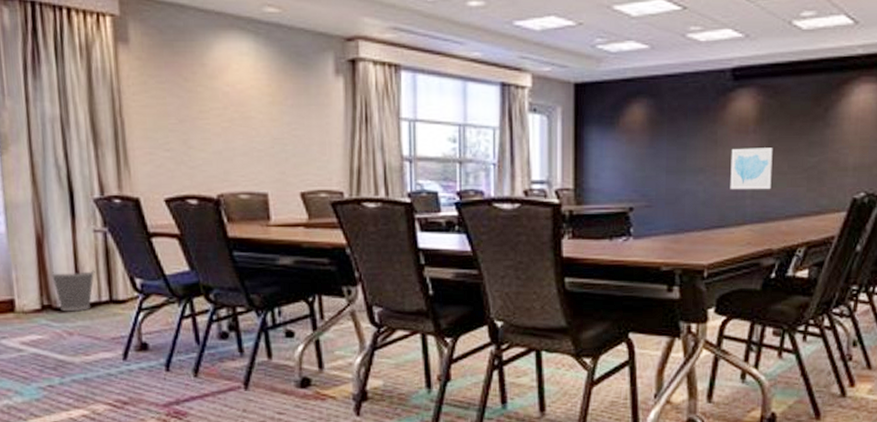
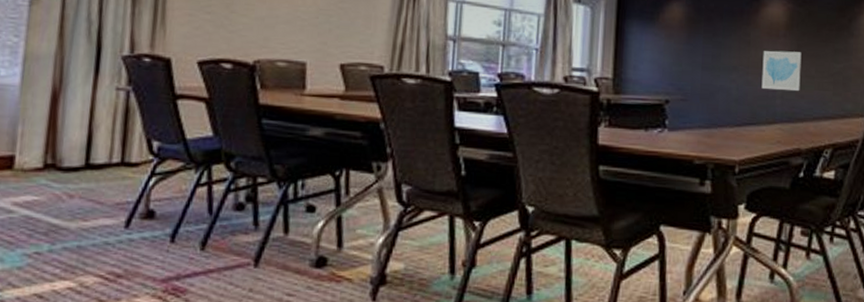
wastebasket: present [50,270,95,312] -> none [60,129,110,173]

